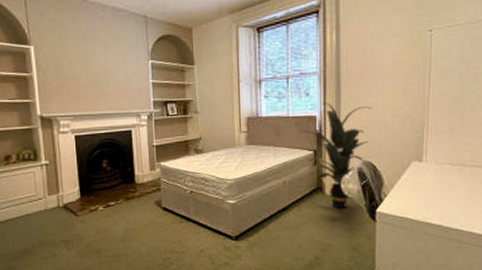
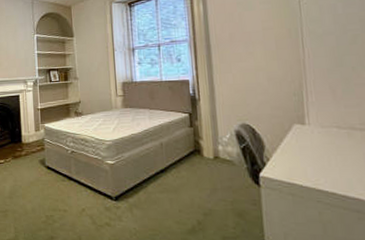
indoor plant: present [299,102,372,209] -> none [173,67,245,172]

